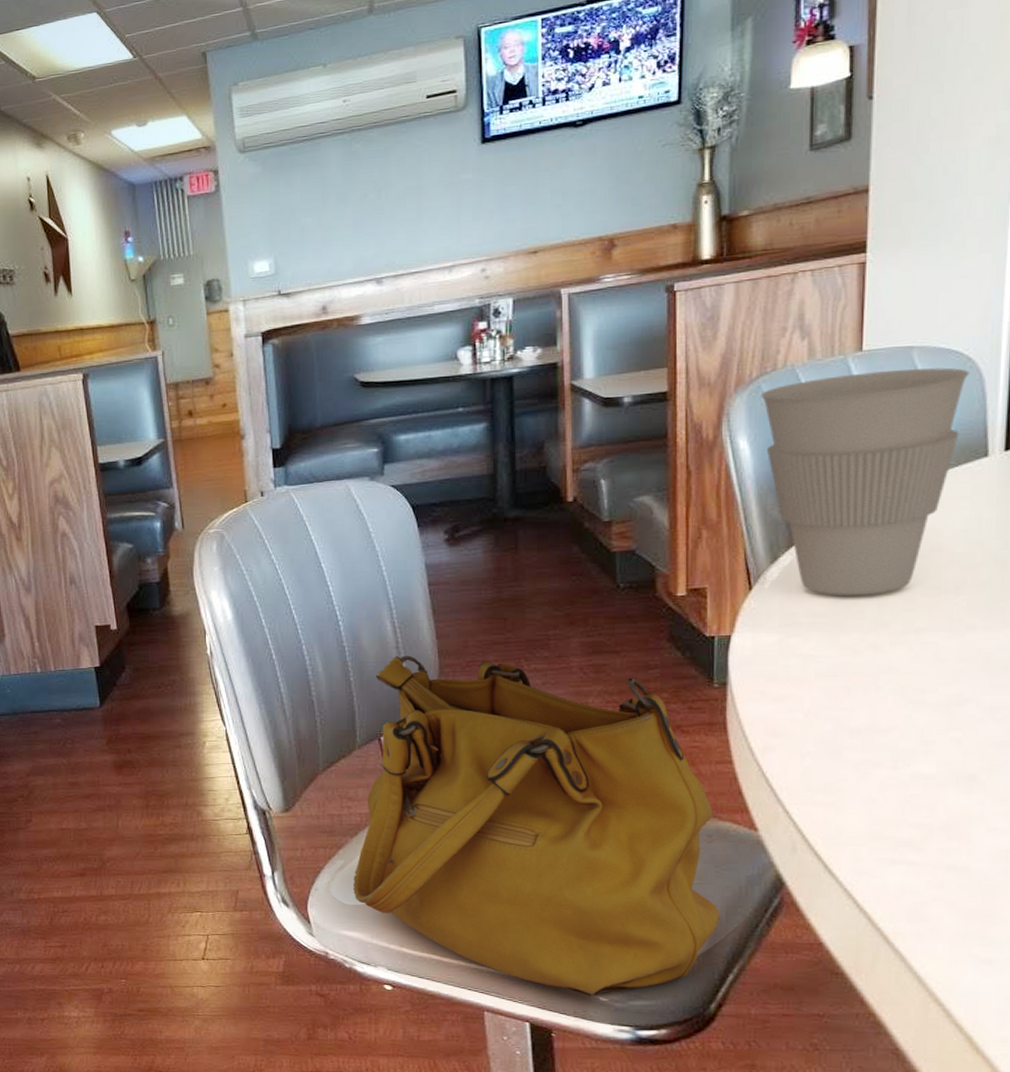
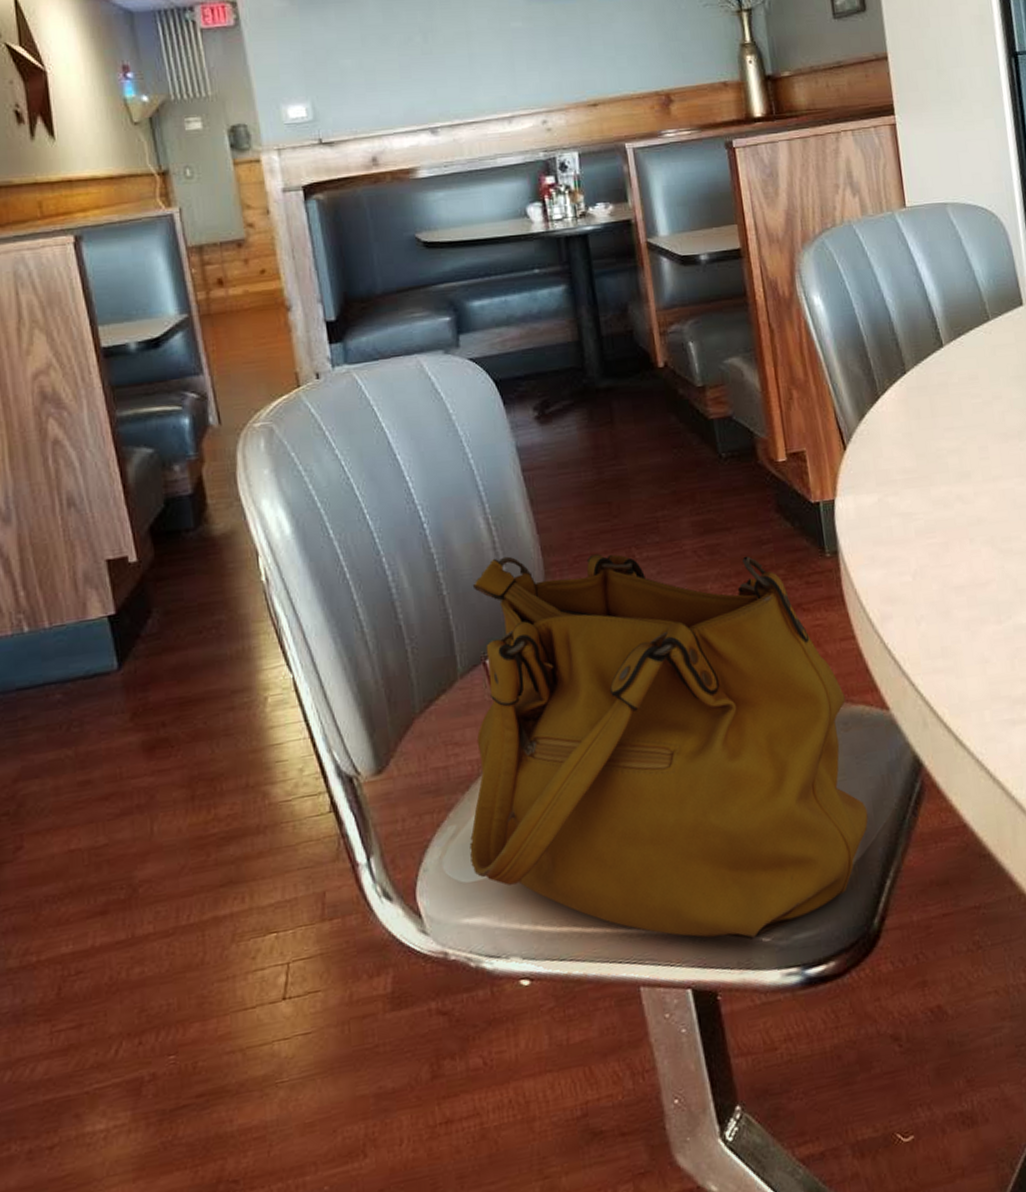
cup: present [761,367,970,596] -> none [826,222,997,450]

